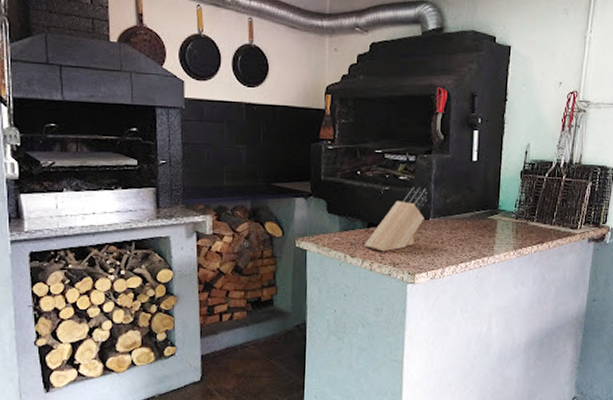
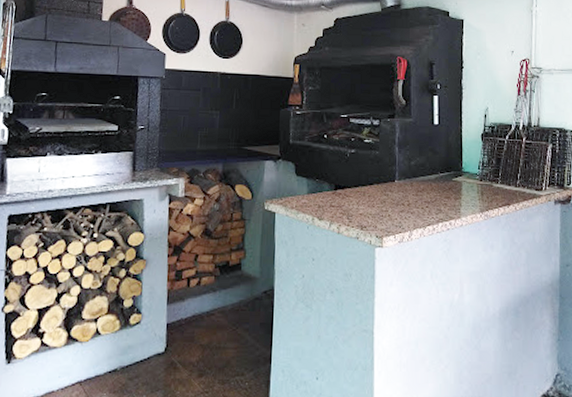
knife block: present [365,187,428,252] -> none [332,149,393,215]

